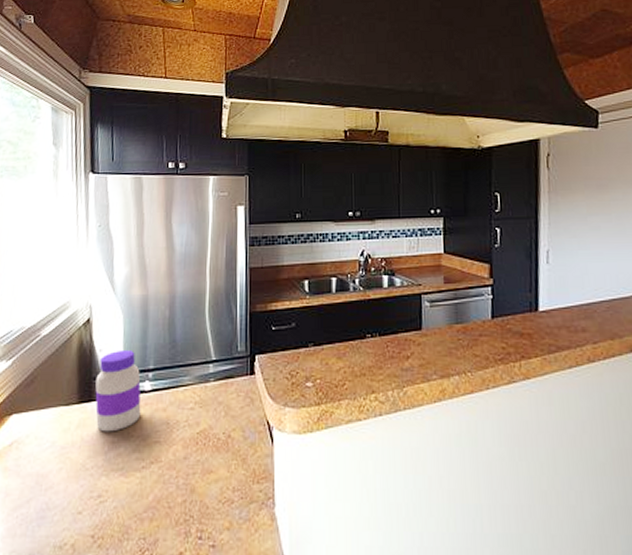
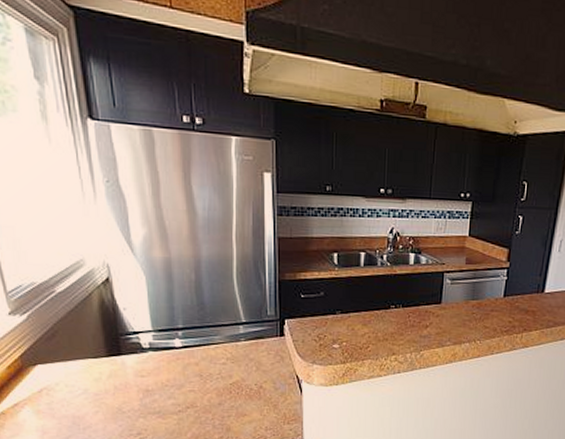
jar: present [95,349,141,432] -> none [123,309,173,382]

